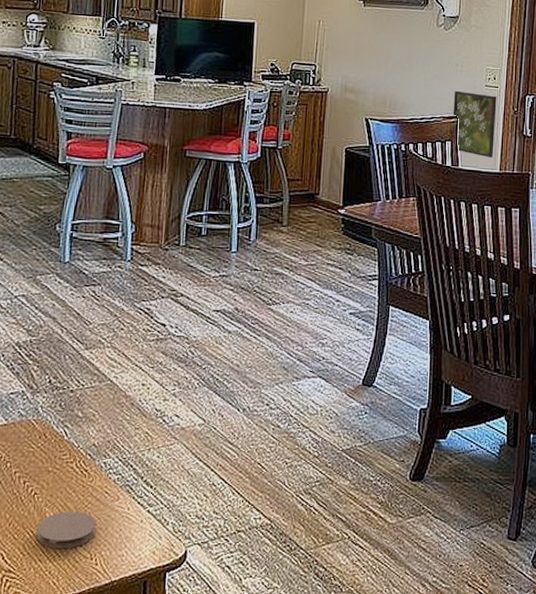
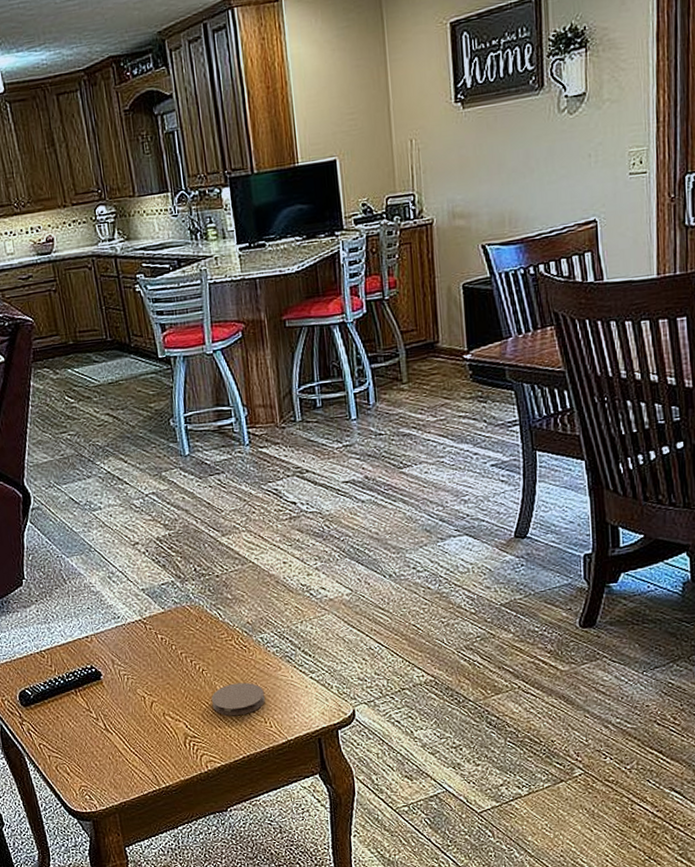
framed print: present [453,90,497,158] -> none [589,184,648,263]

